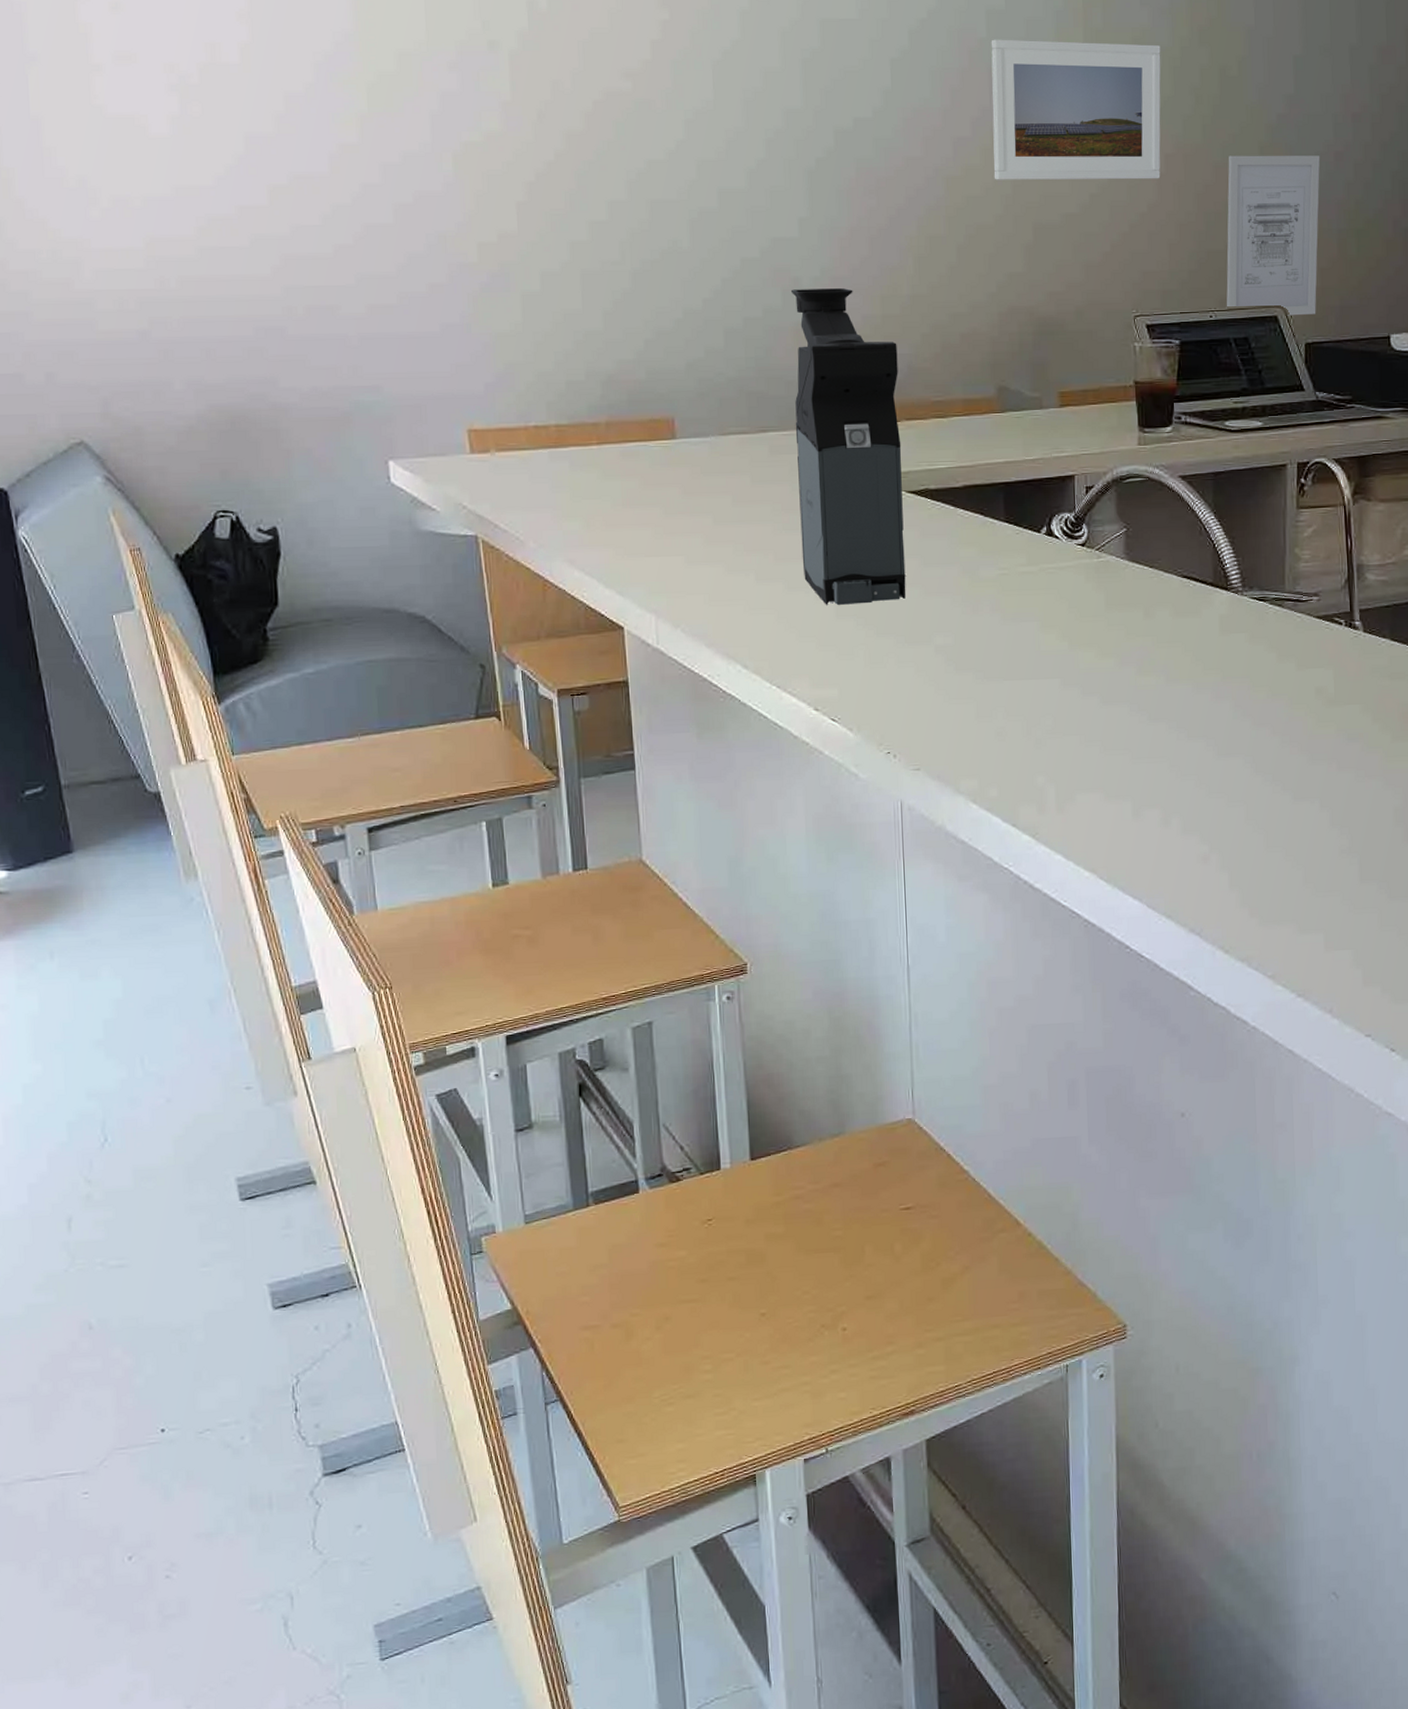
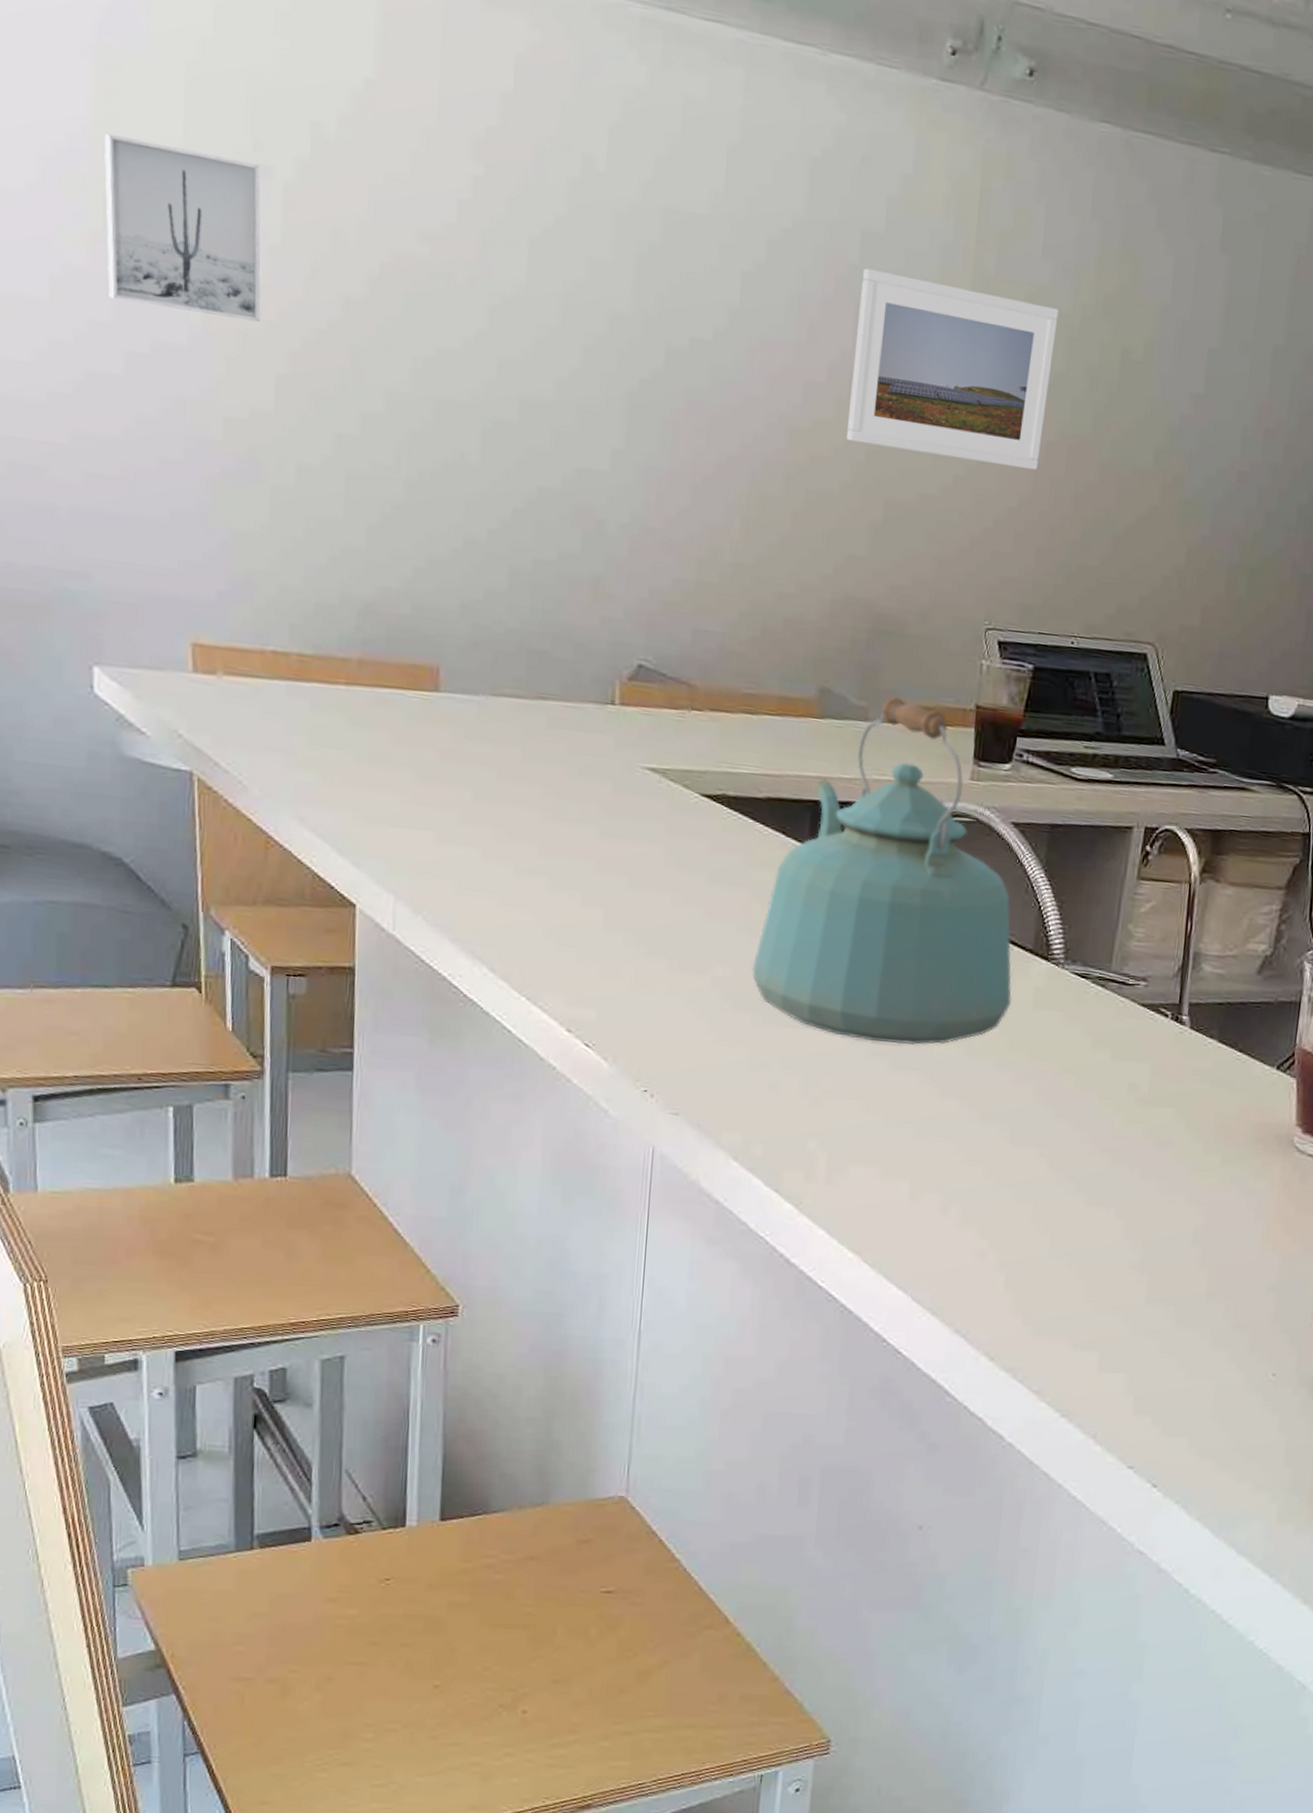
wall art: none [363,36,500,165] -> present [104,133,261,323]
coffee maker: present [790,288,906,605] -> none [571,534,710,919]
kettle: none [968,385,1200,682] -> present [752,697,1012,1045]
wall art: present [1226,155,1320,316] -> none [1091,455,1222,659]

